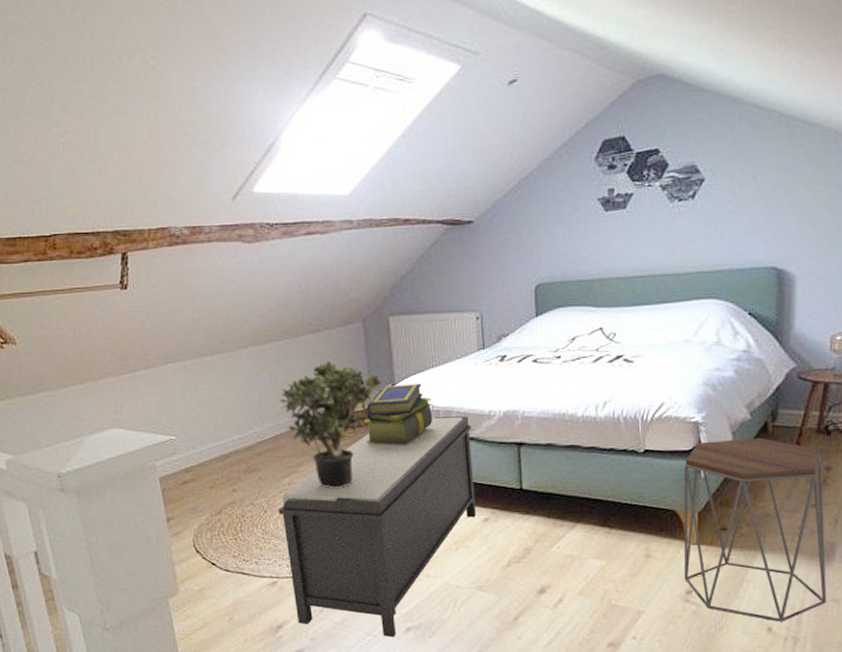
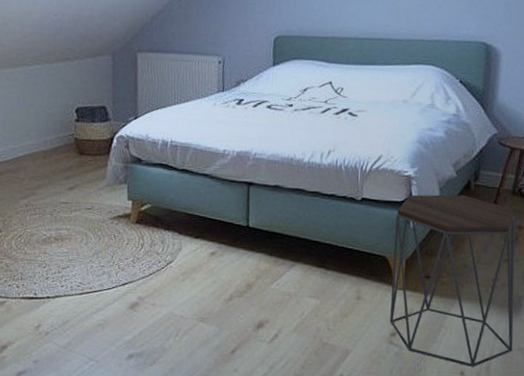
bench: present [278,416,476,638] -> none [13,150,207,364]
potted plant: present [279,360,382,489] -> none [25,88,126,214]
stack of books: present [364,383,433,445] -> none [105,118,171,176]

